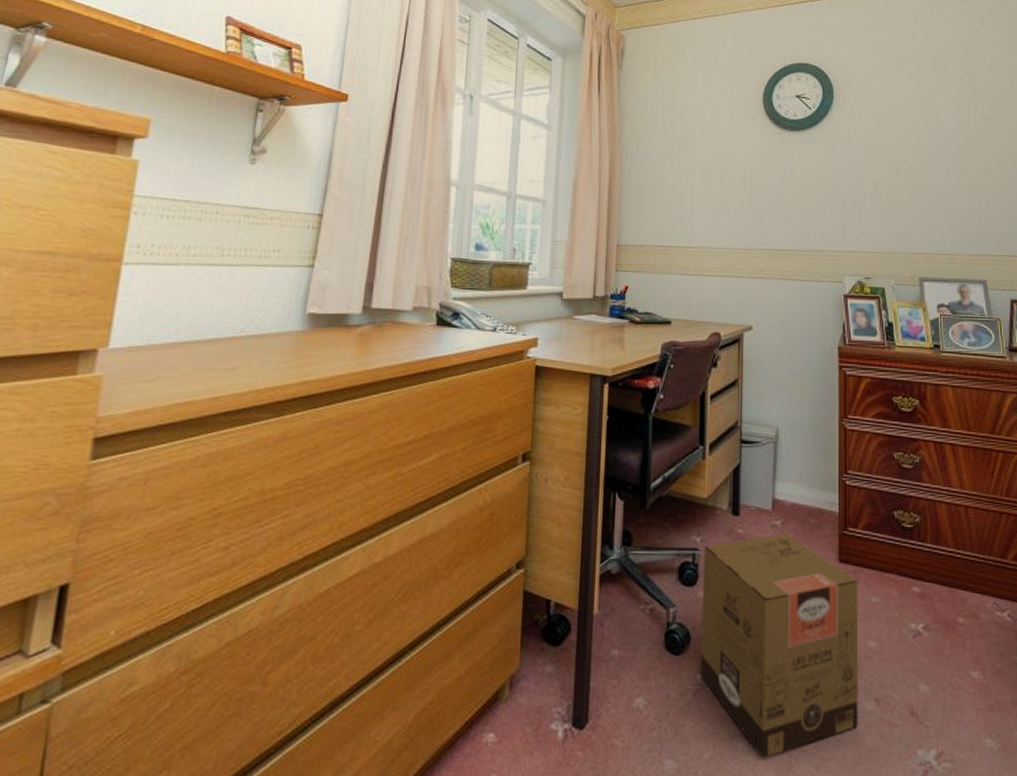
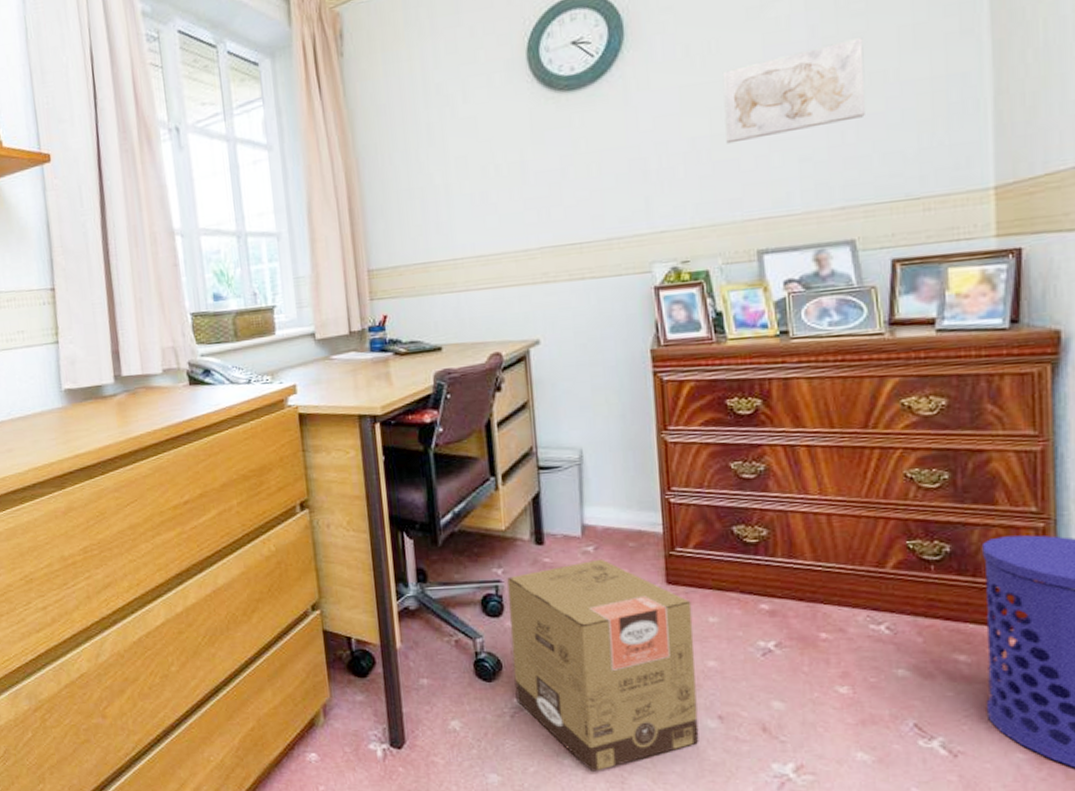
wall art: none [900,134,994,193] -> present [722,38,866,144]

